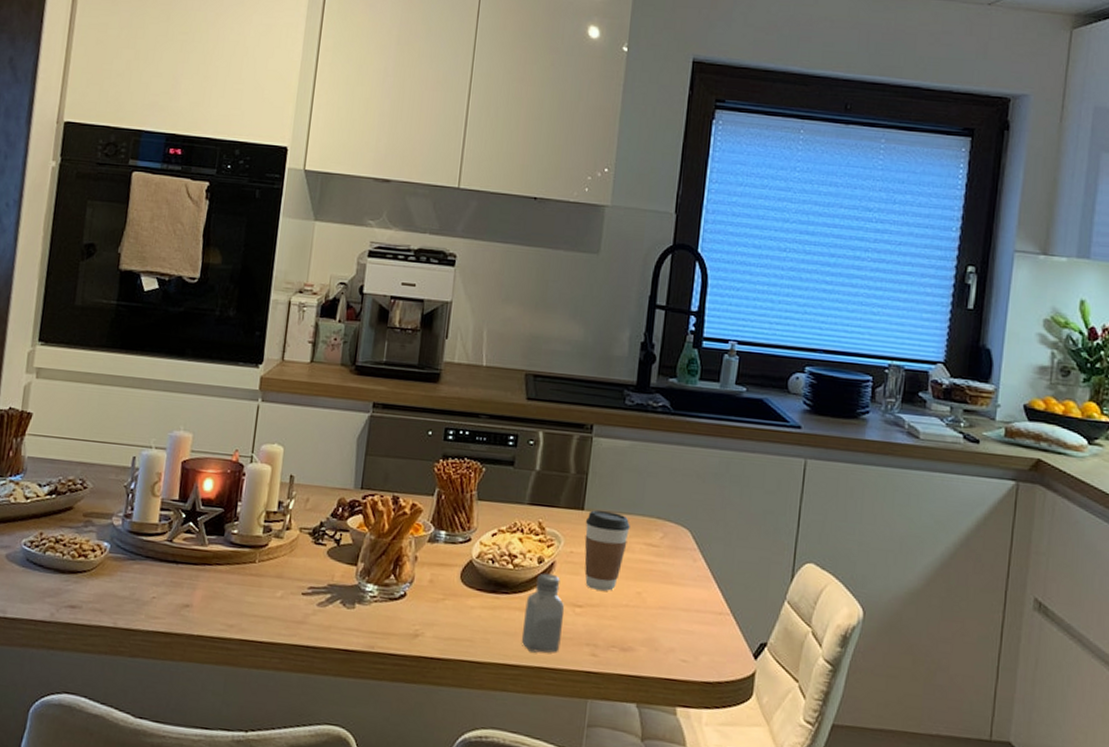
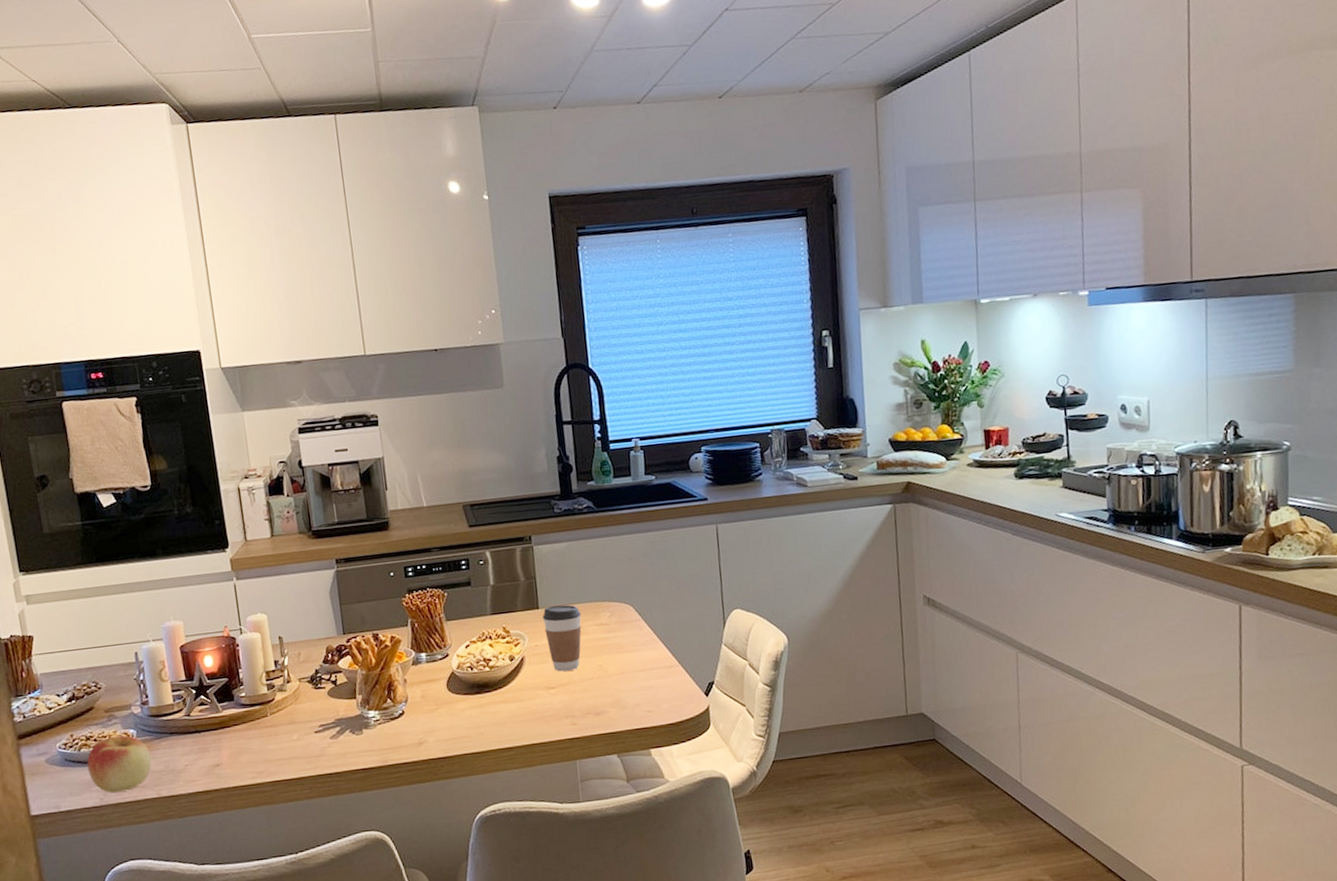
apple: none [47,545,119,612] -> present [87,735,152,793]
saltshaker: present [521,573,565,653] -> none [507,667,544,734]

